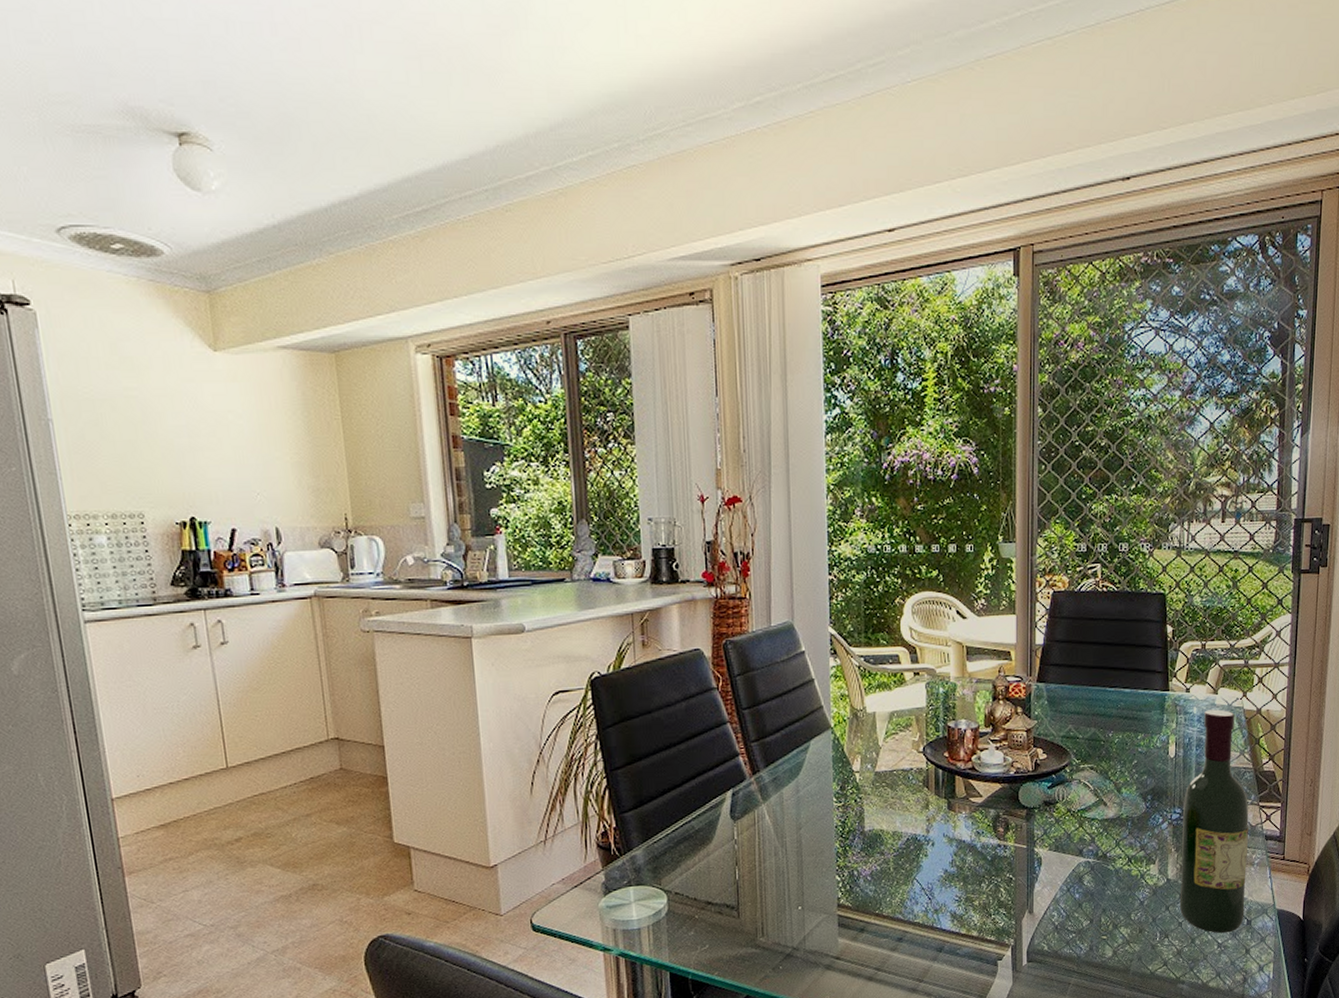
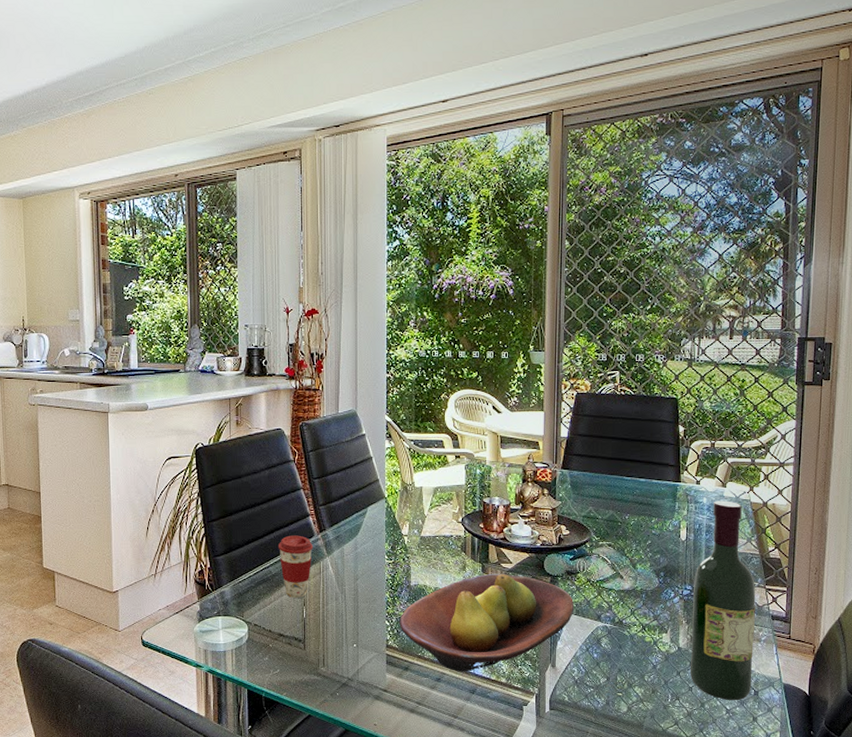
coffee cup: none [700,780,746,857] -> present [277,535,314,598]
fruit bowl: none [852,809,1054,928] -> present [399,573,575,671]

